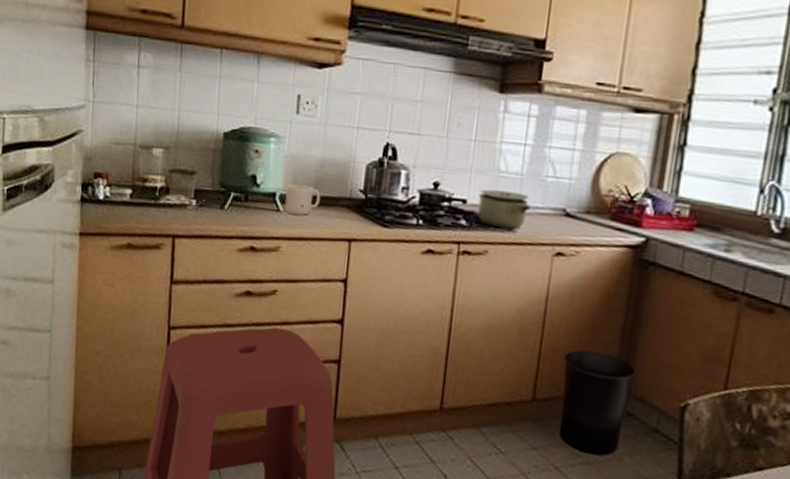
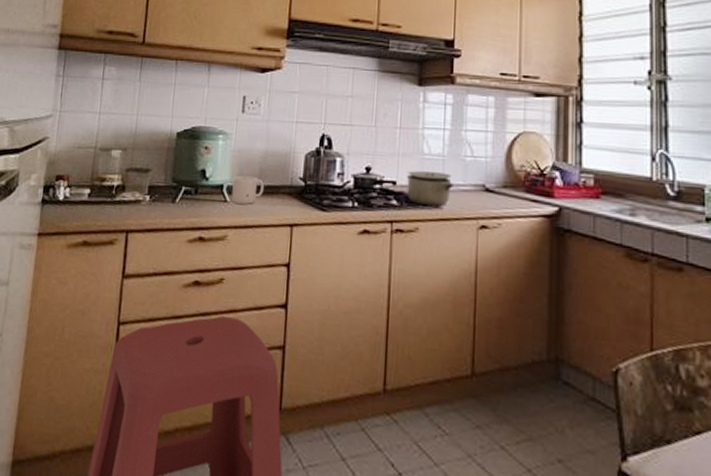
waste bin: present [558,349,636,456] -> none [497,319,566,430]

